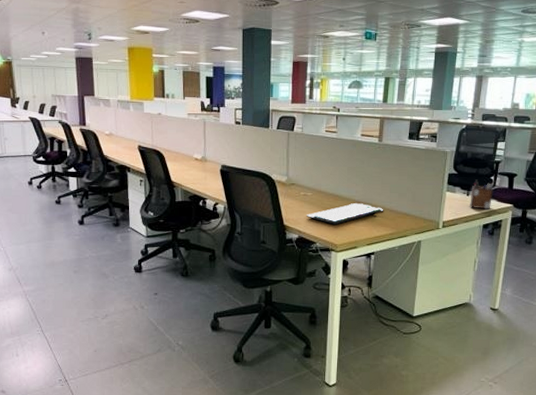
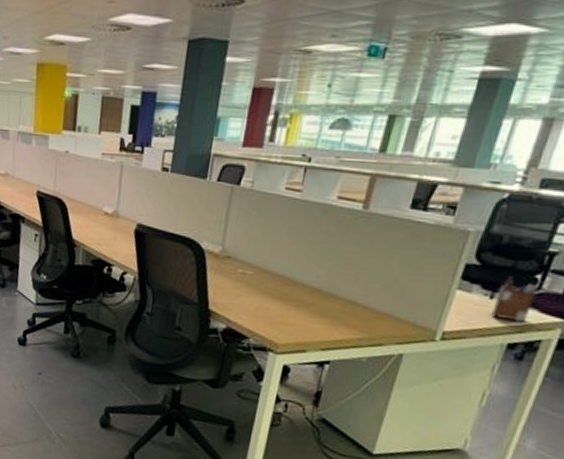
keyboard: present [306,202,384,225] -> none [240,290,355,317]

